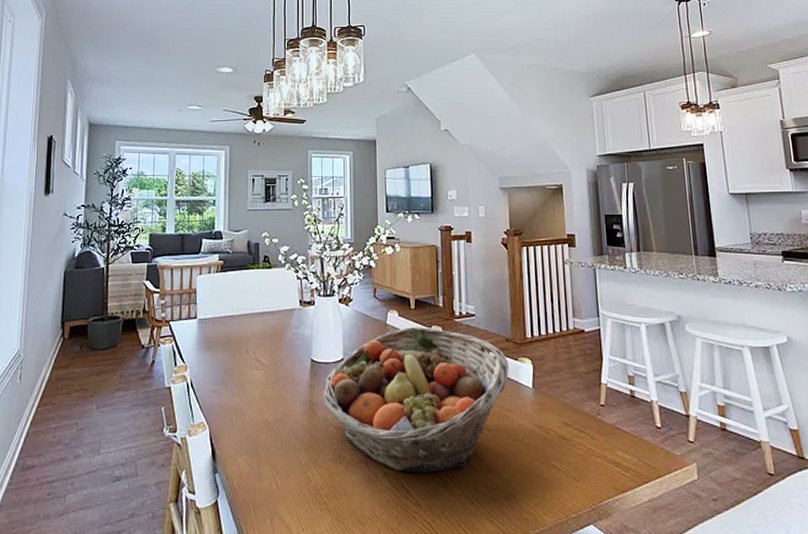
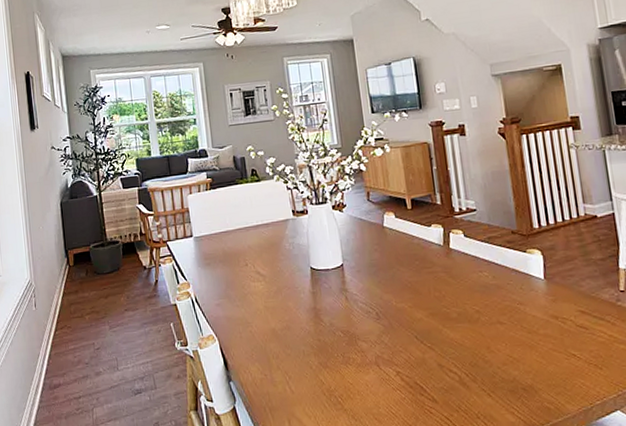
fruit basket: present [323,327,509,474] -> none [326,226,518,370]

